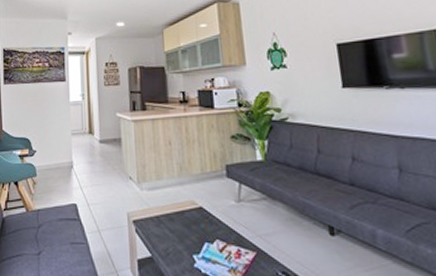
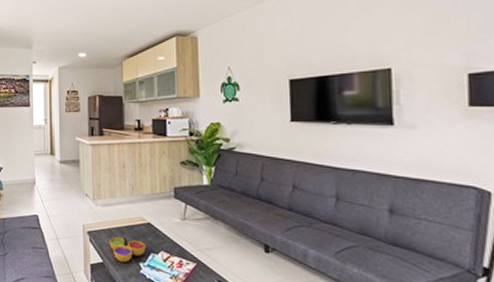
decorative bowl: none [157,224,199,255] -> present [109,236,146,262]

